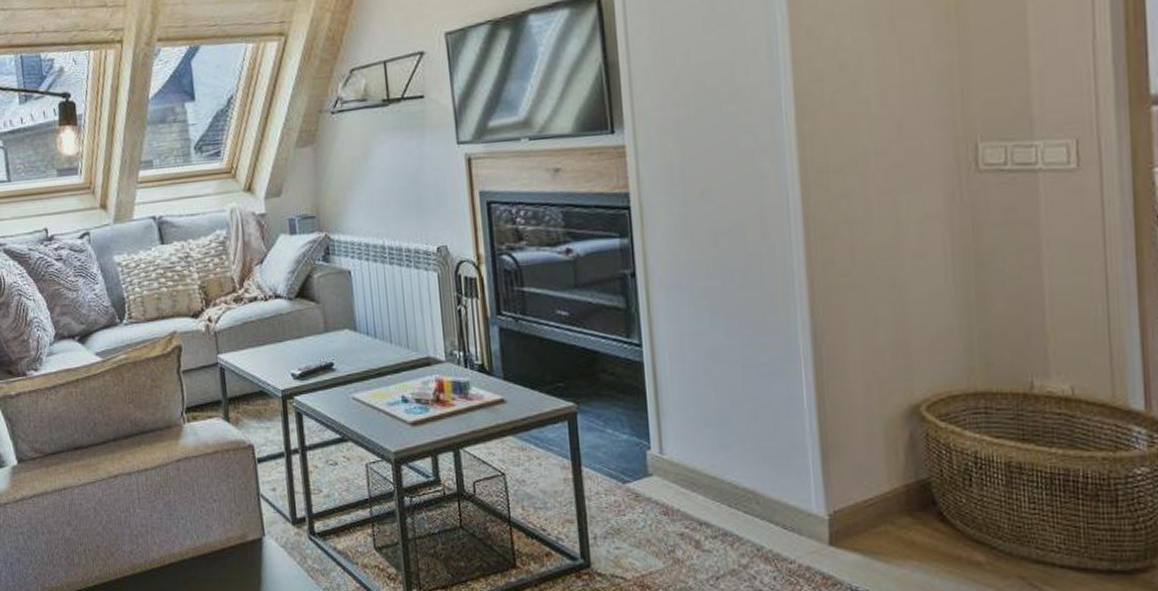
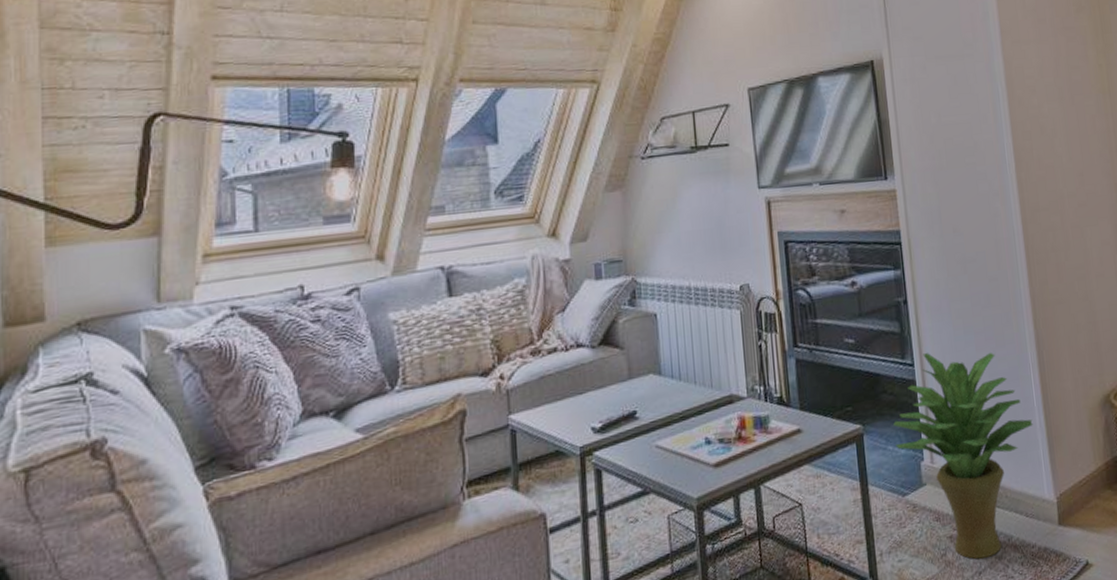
potted plant: none [614,332,801,563] -> present [893,352,1033,560]

